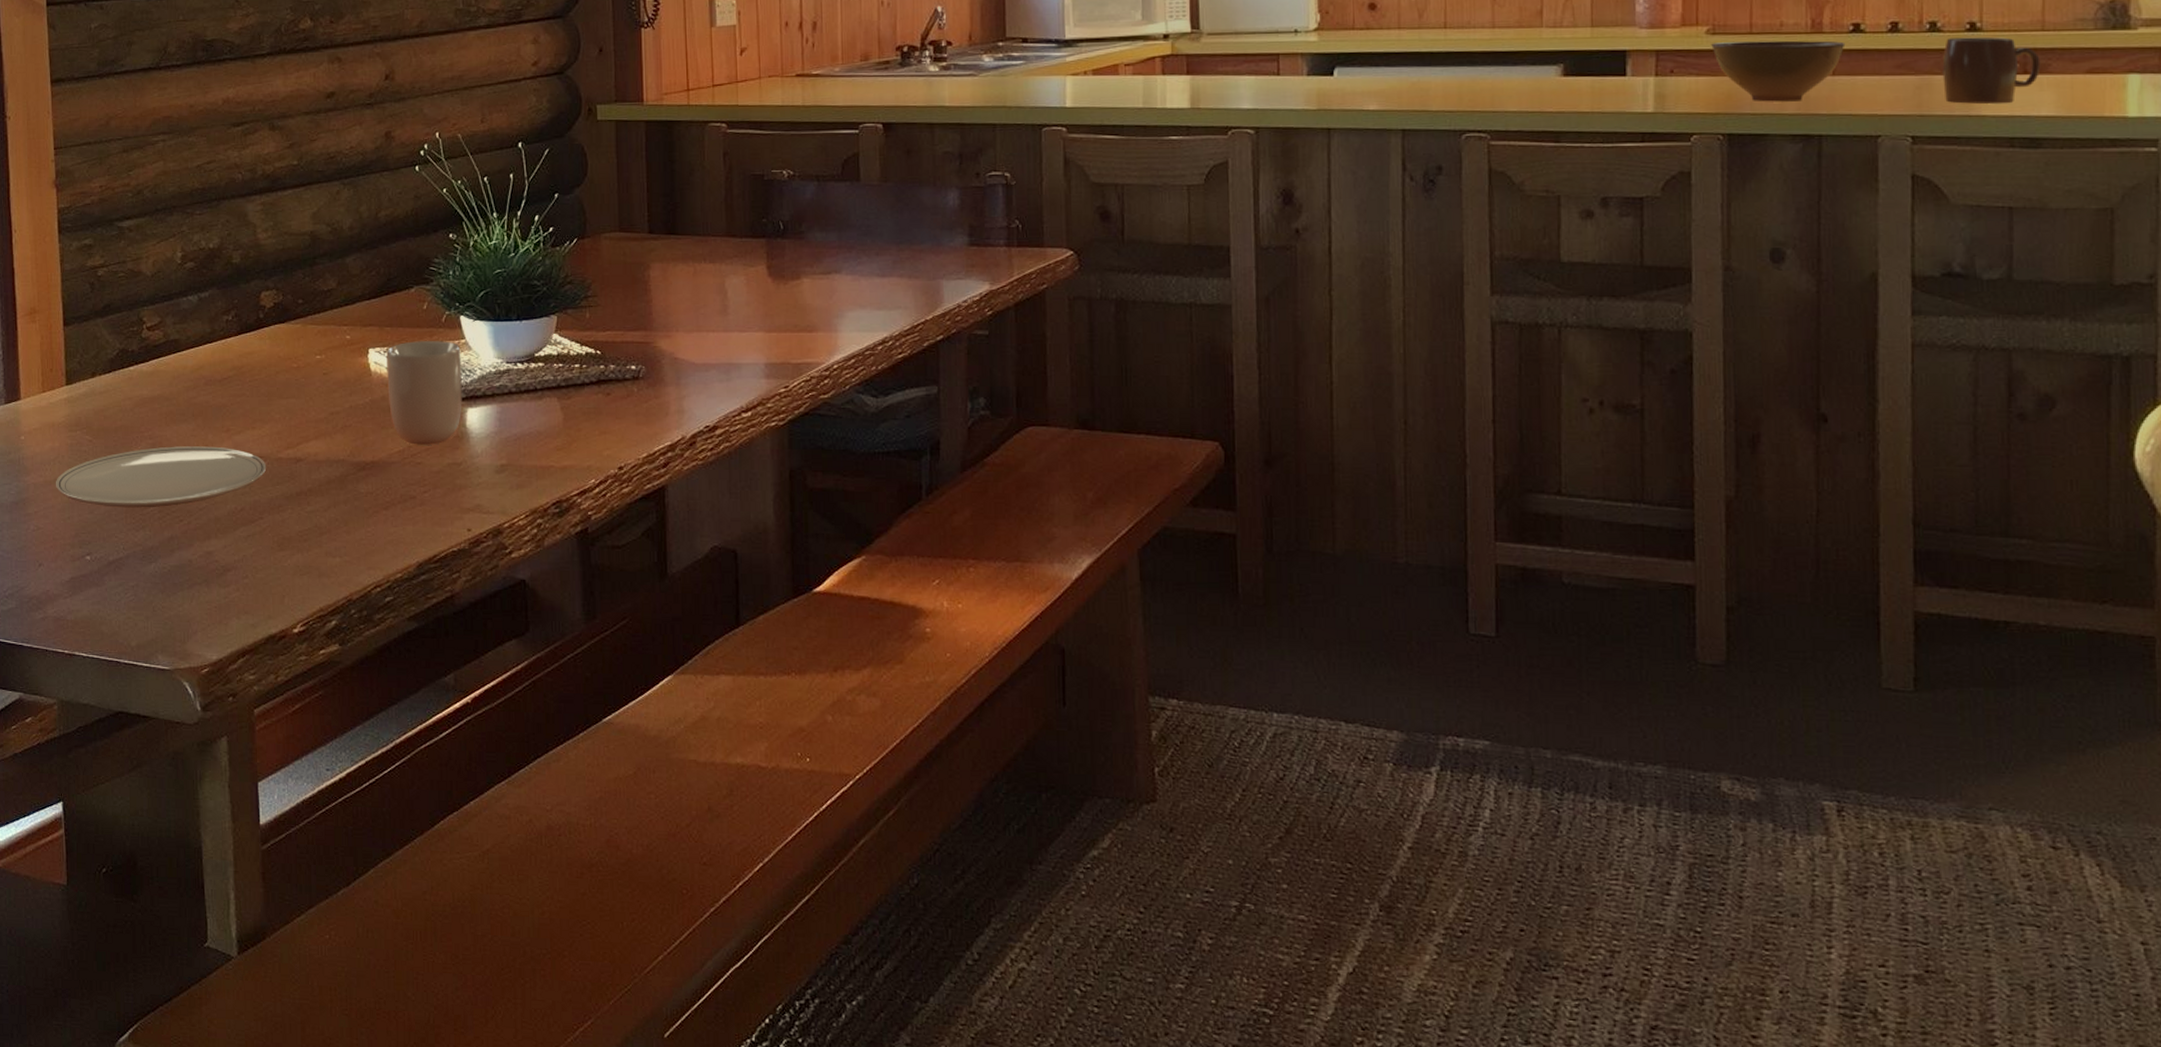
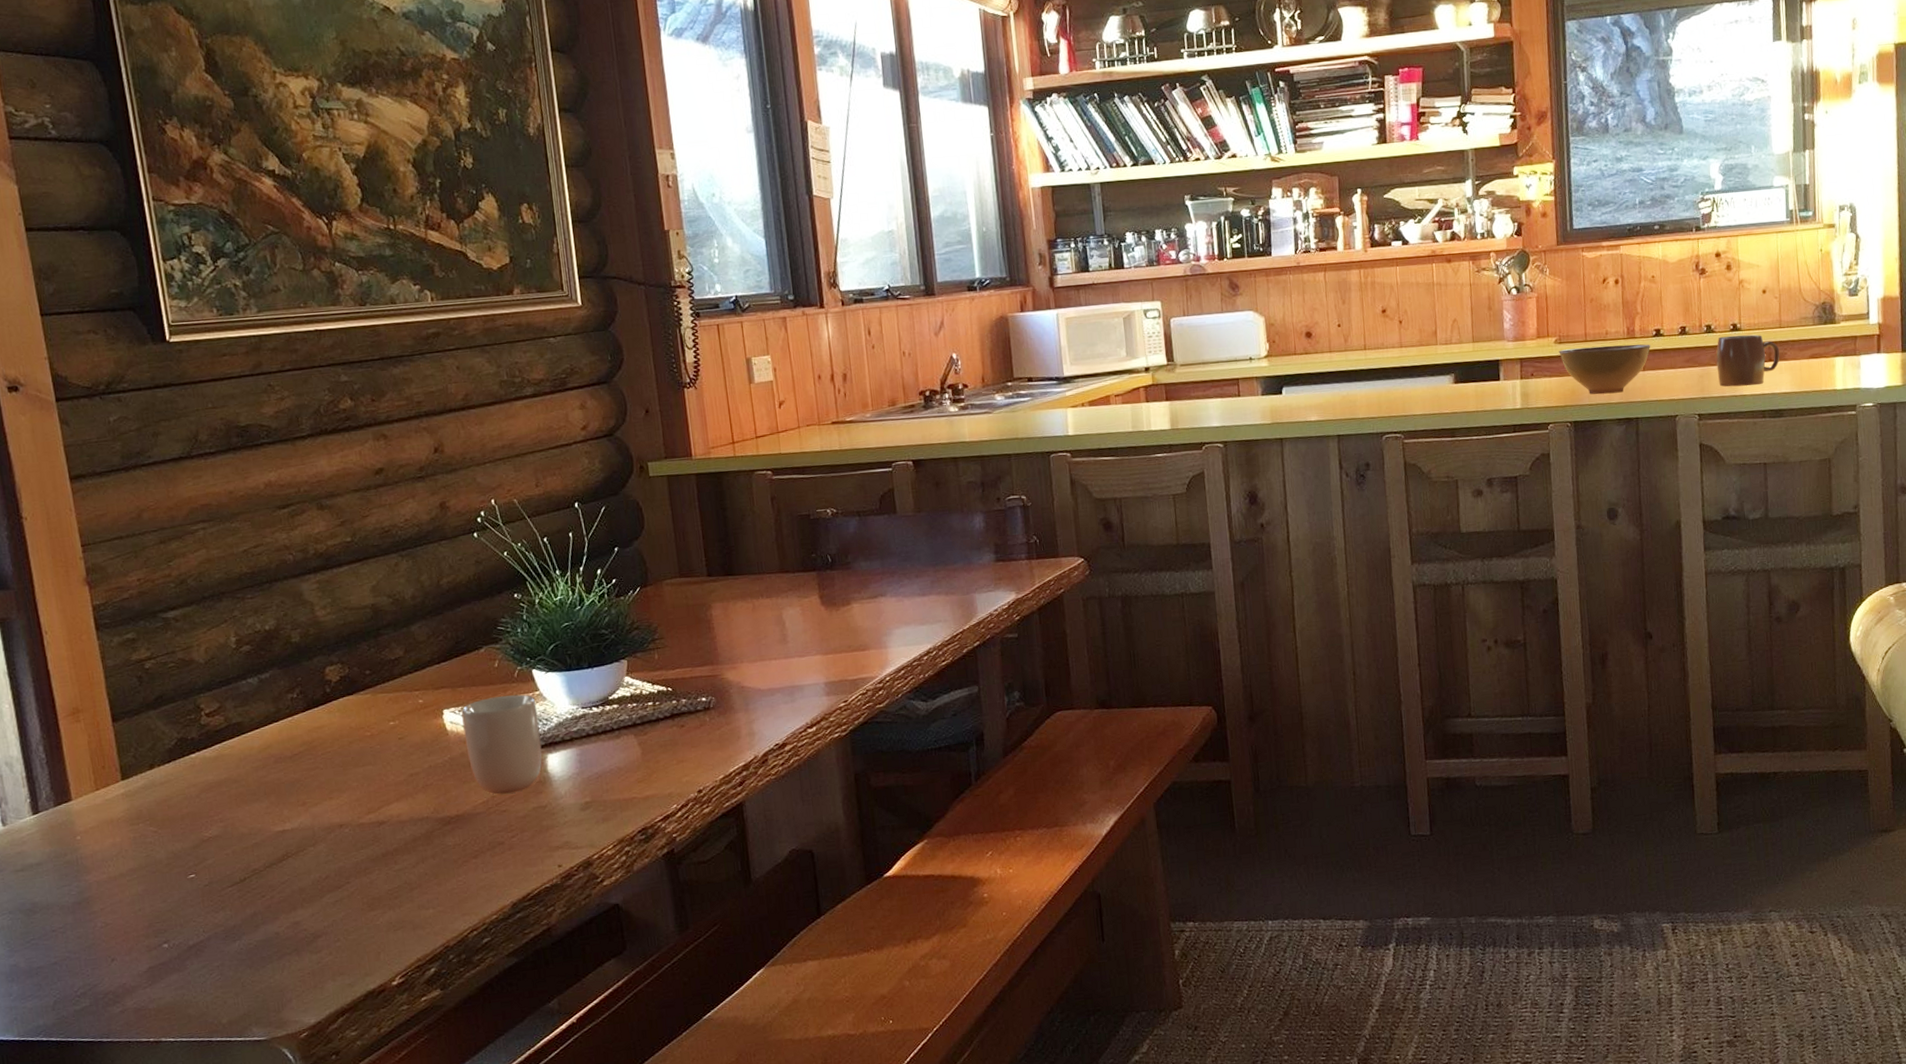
plate: present [55,446,267,508] -> none [120,820,349,894]

